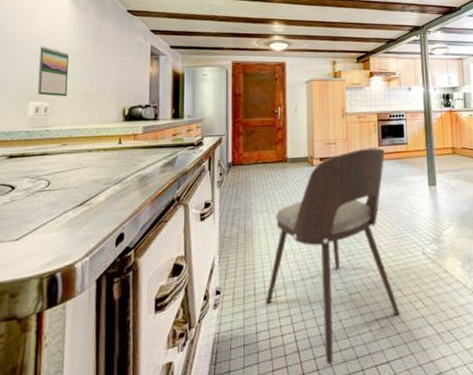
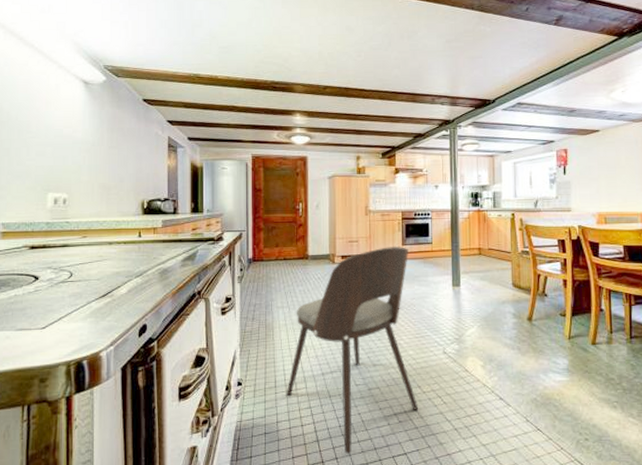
calendar: present [37,46,69,97] -> none [55,136,86,189]

